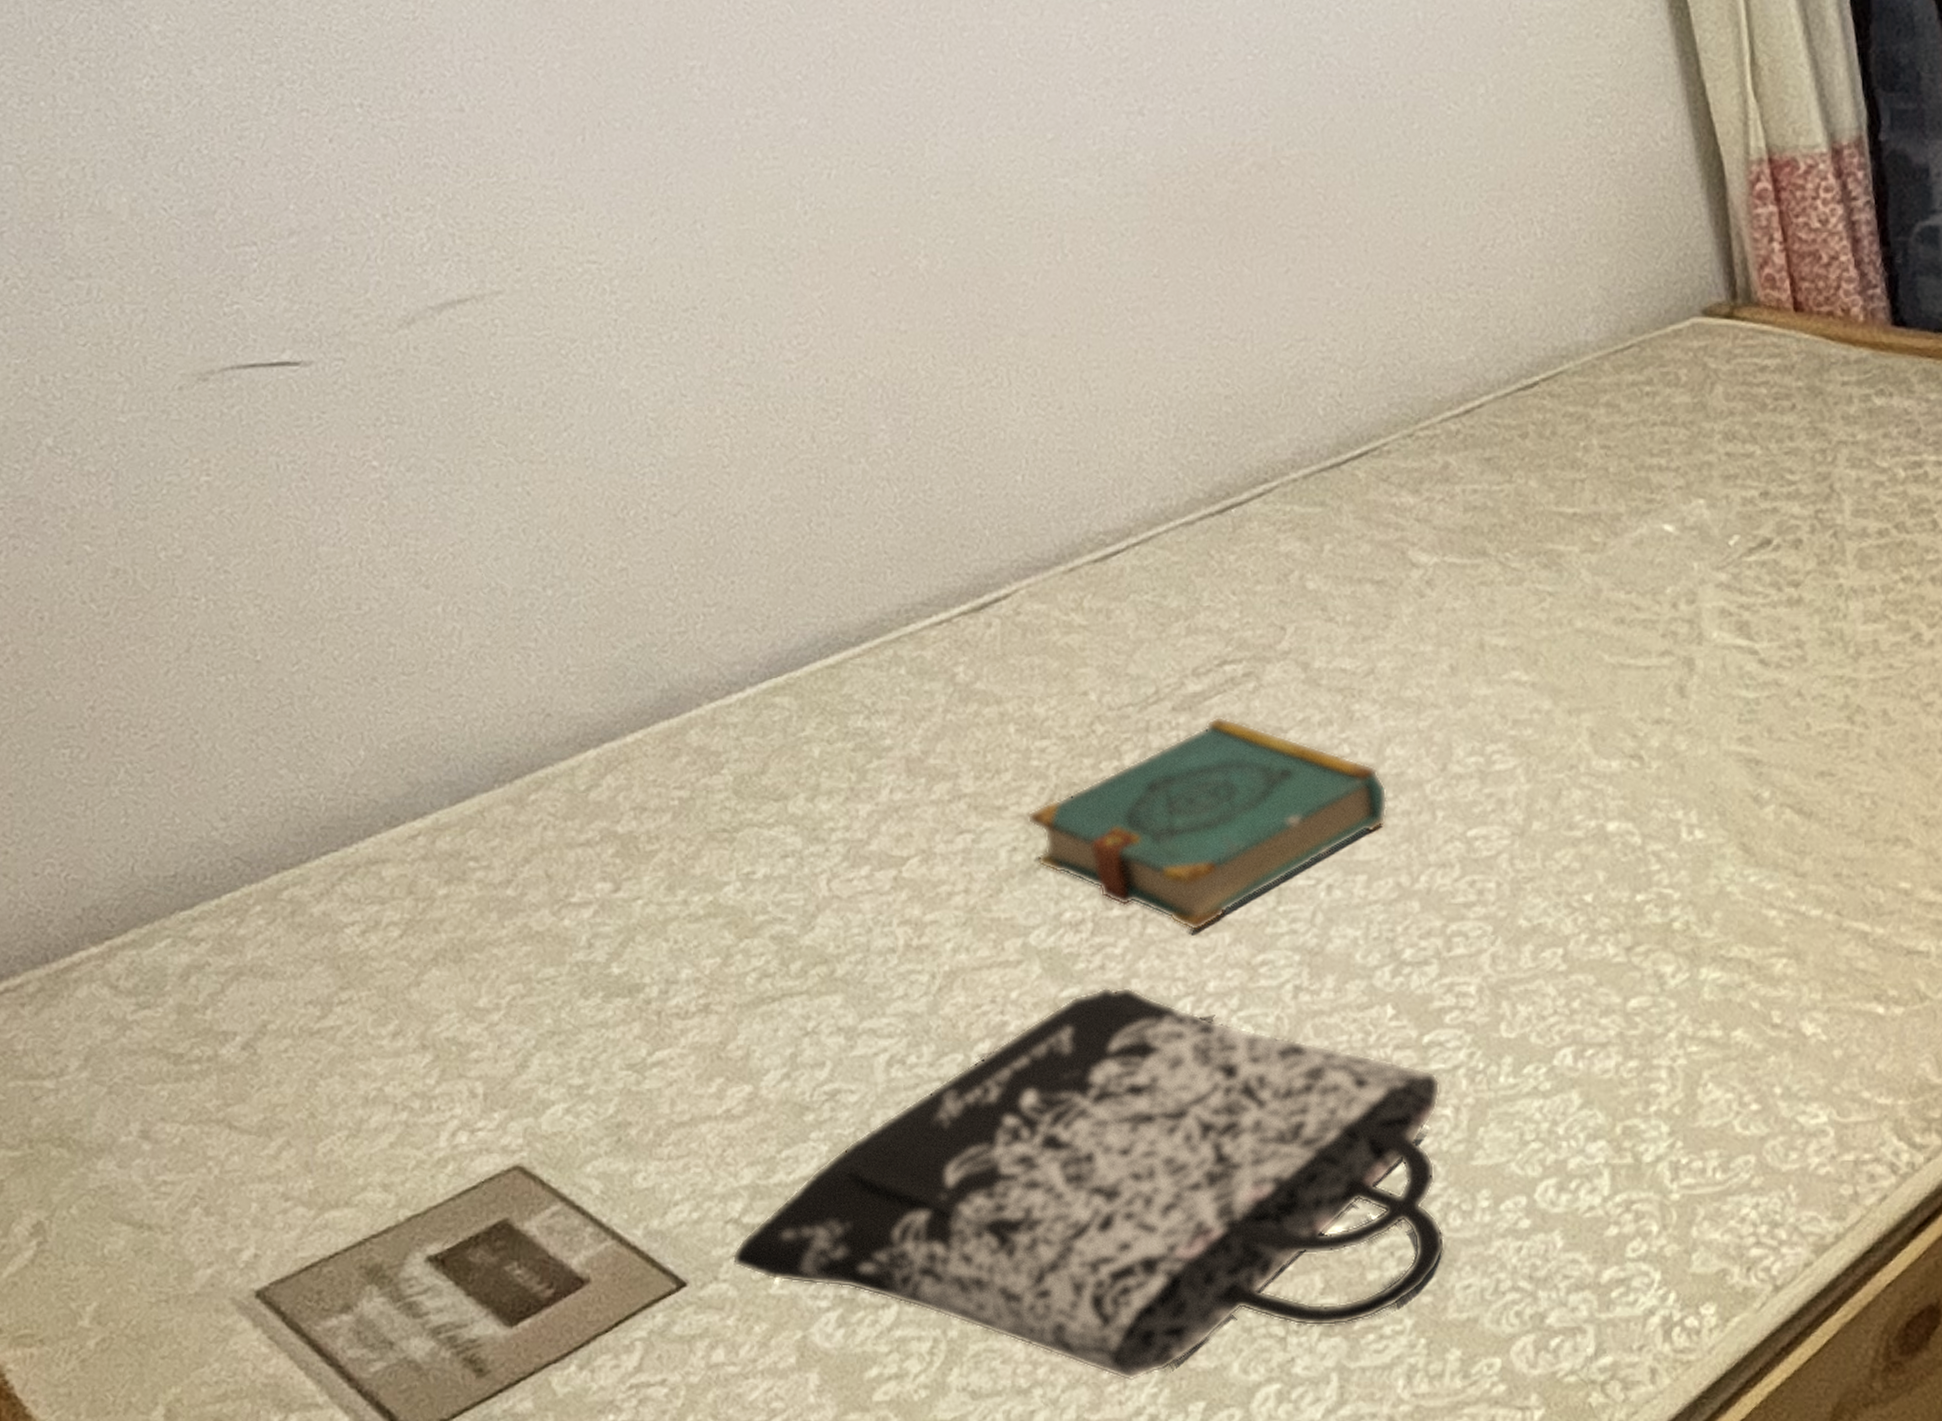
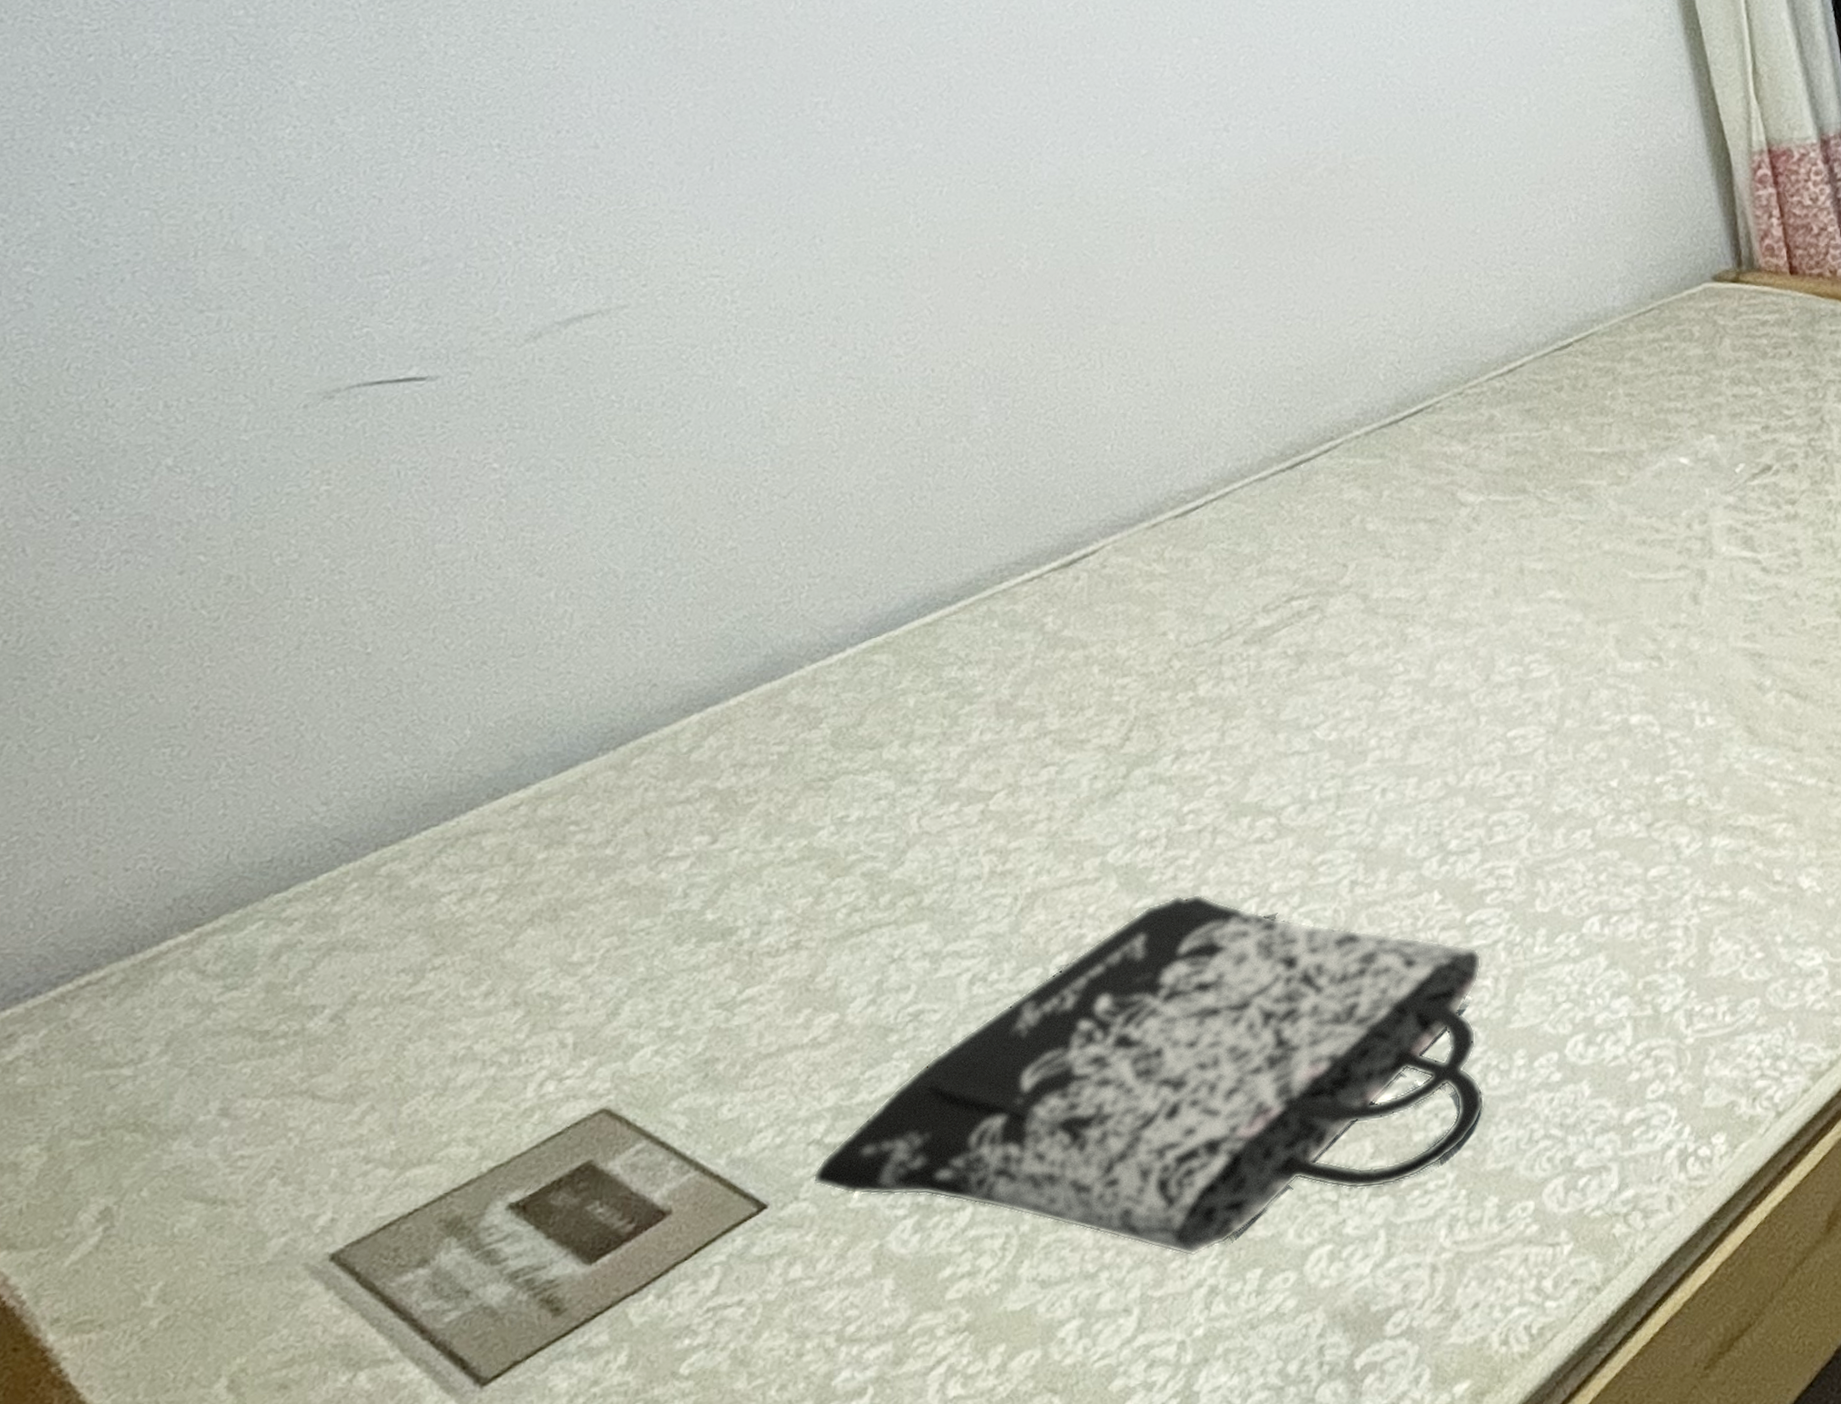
book: present [1027,716,1388,932] -> none [1108,646,1437,839]

